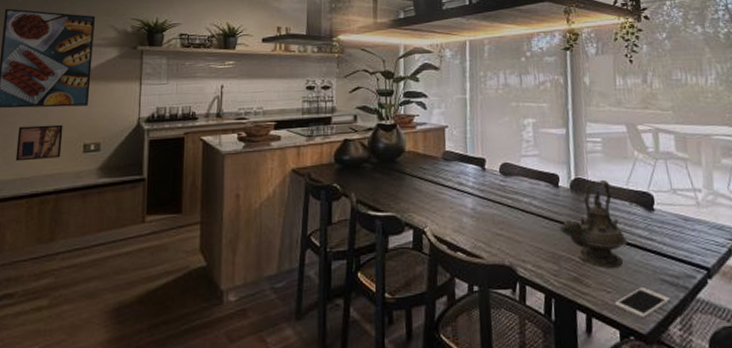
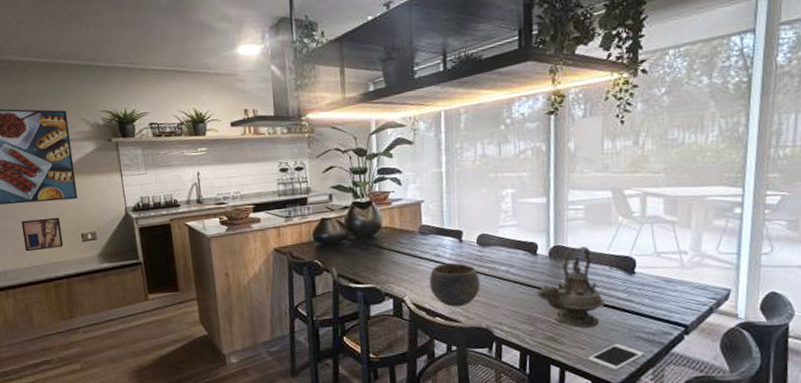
bowl: none [451,192,503,241] -> present [429,263,481,307]

